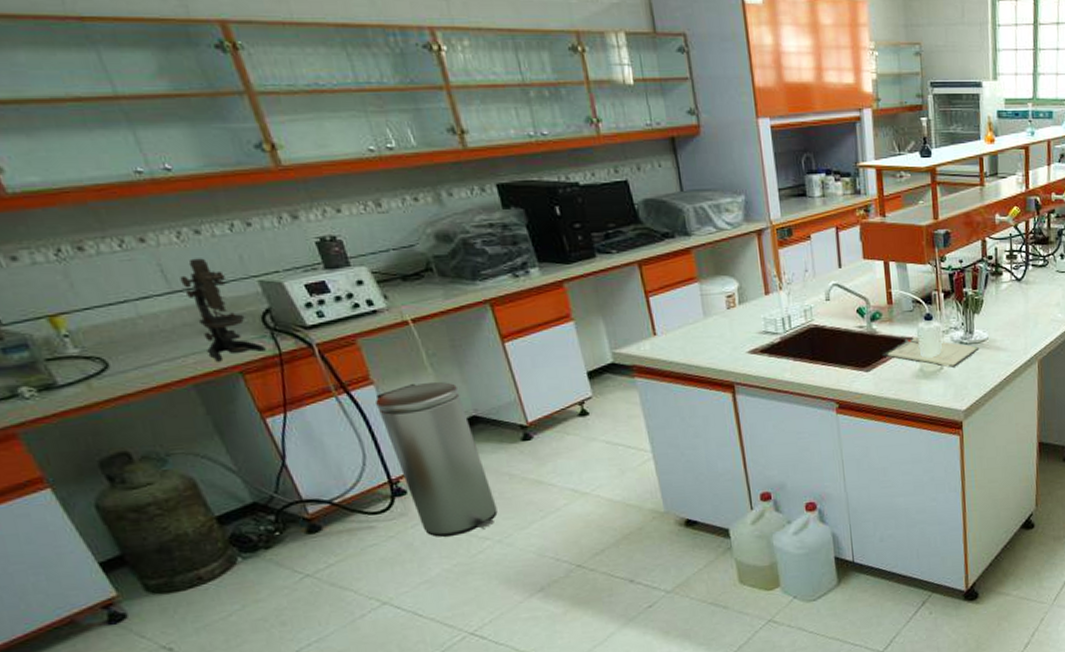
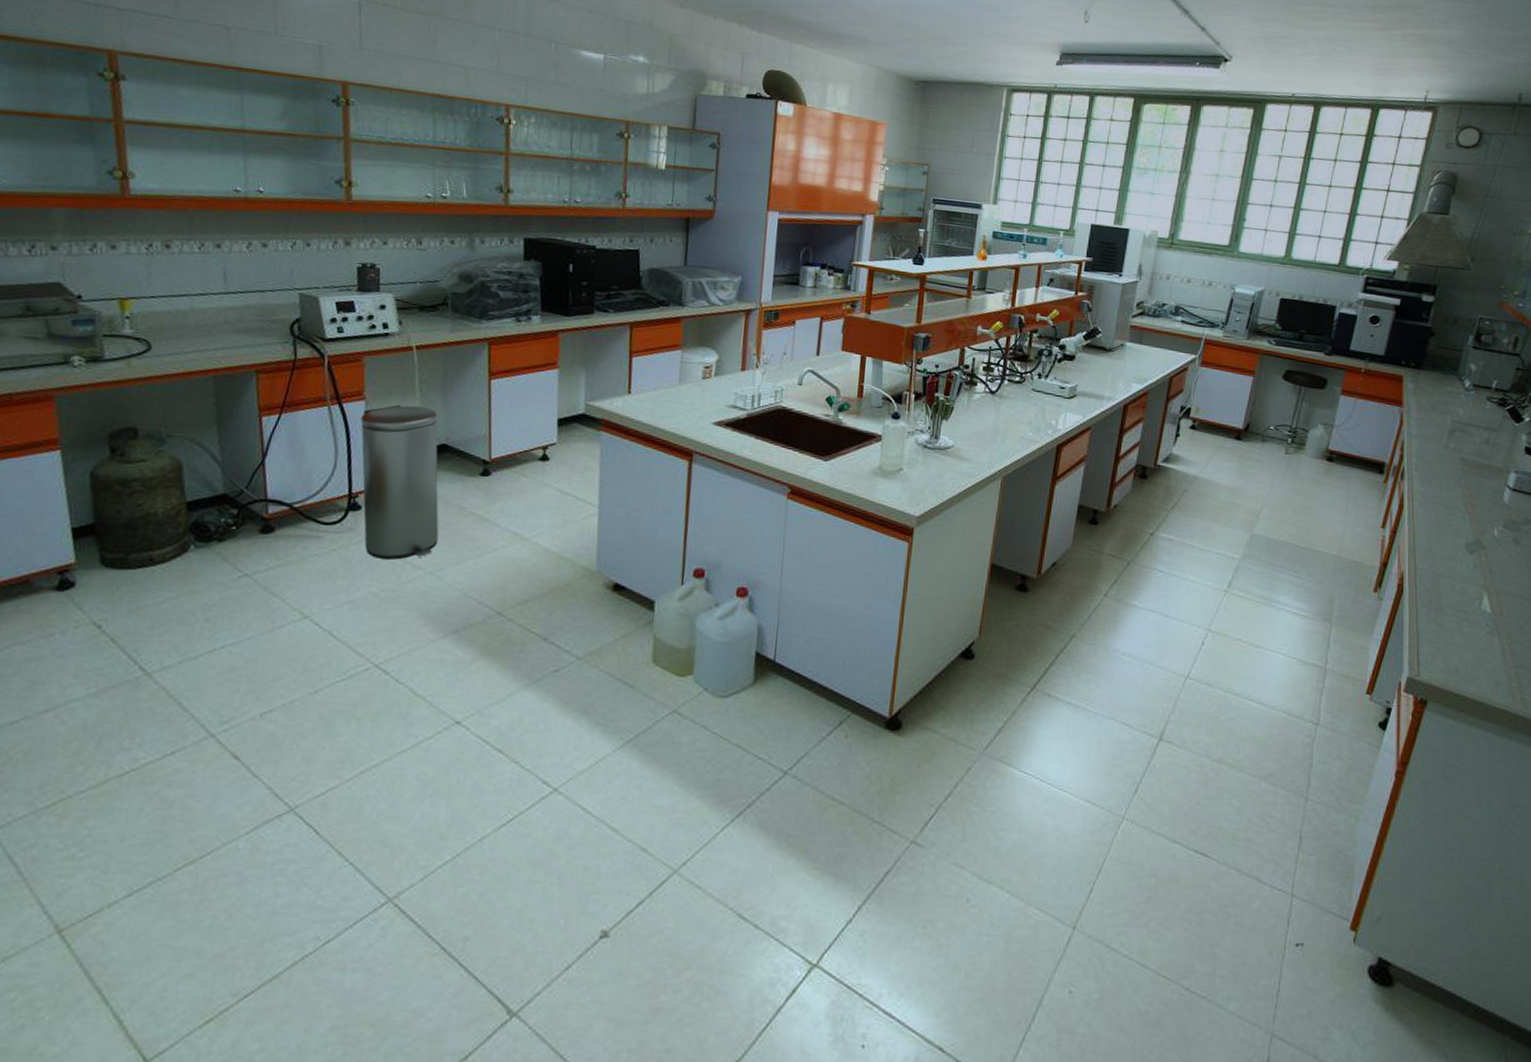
microscope: present [180,258,266,364] -> none [235,267,285,361]
clipboard: present [882,337,980,368] -> none [843,433,943,470]

